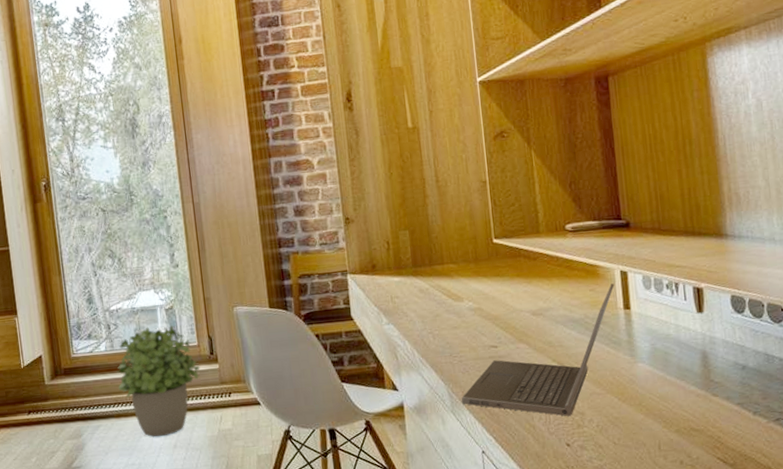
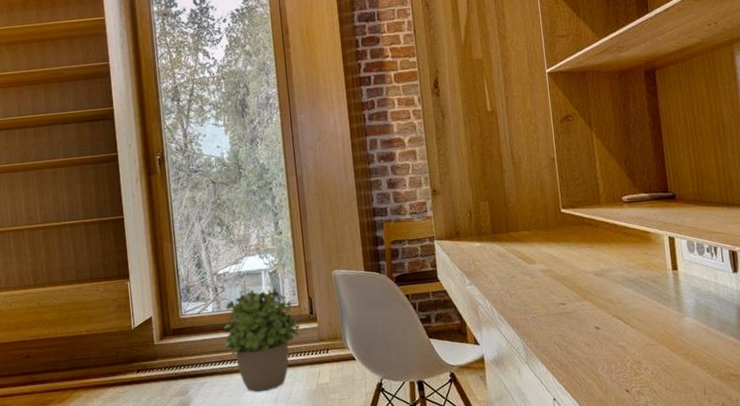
laptop computer: present [461,283,615,416] -> none [534,248,664,365]

